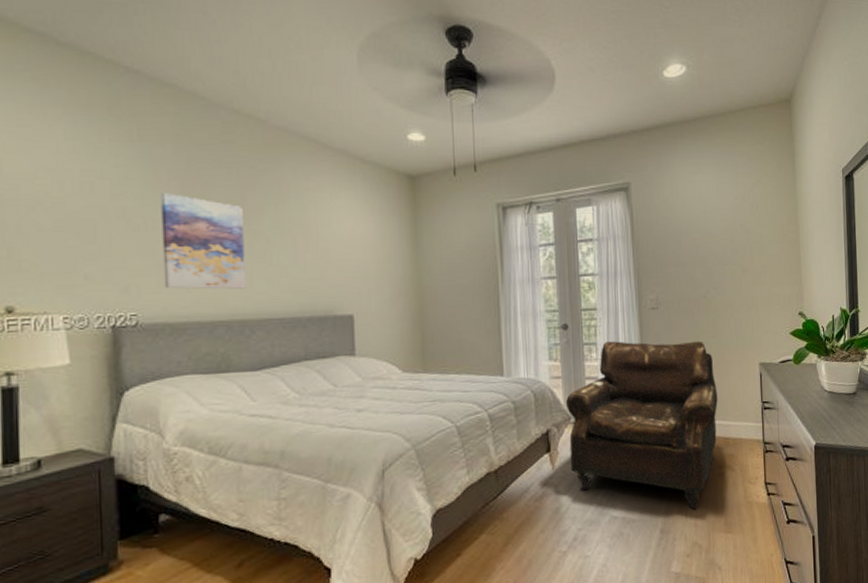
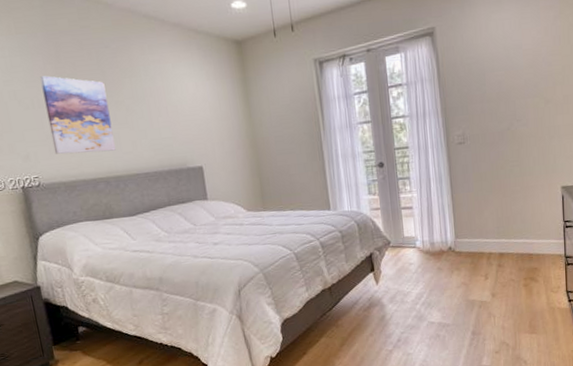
leather: present [566,341,718,510] -> none [385,169,522,315]

